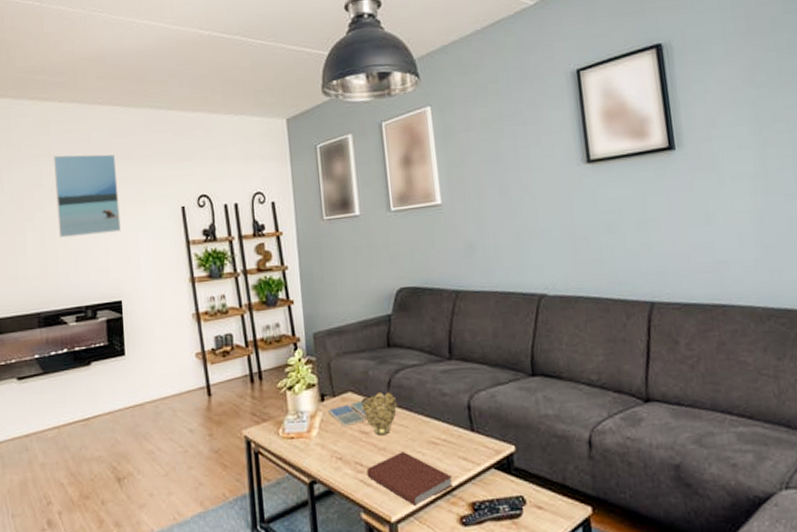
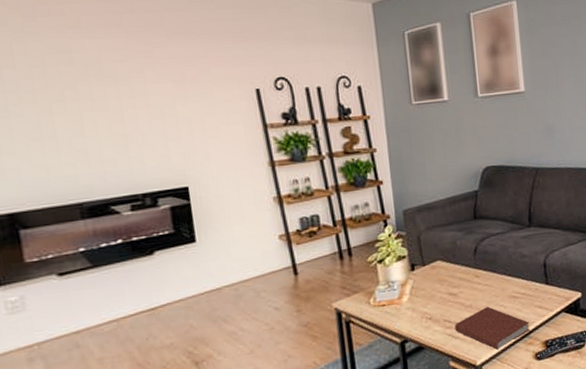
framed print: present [54,154,121,238] -> none [85,27,182,121]
drink coaster: present [328,400,376,427] -> none [418,266,463,291]
decorative bowl: present [361,392,398,436] -> none [450,258,483,296]

